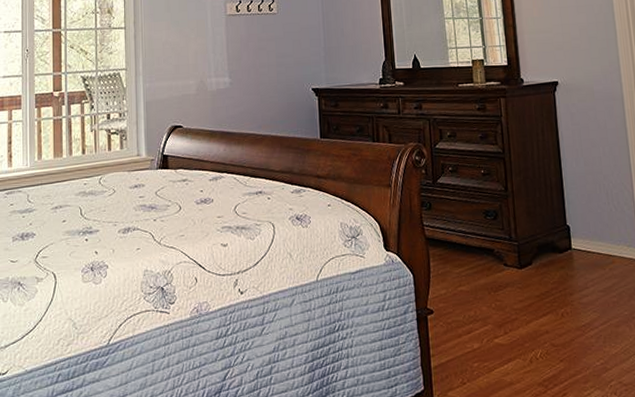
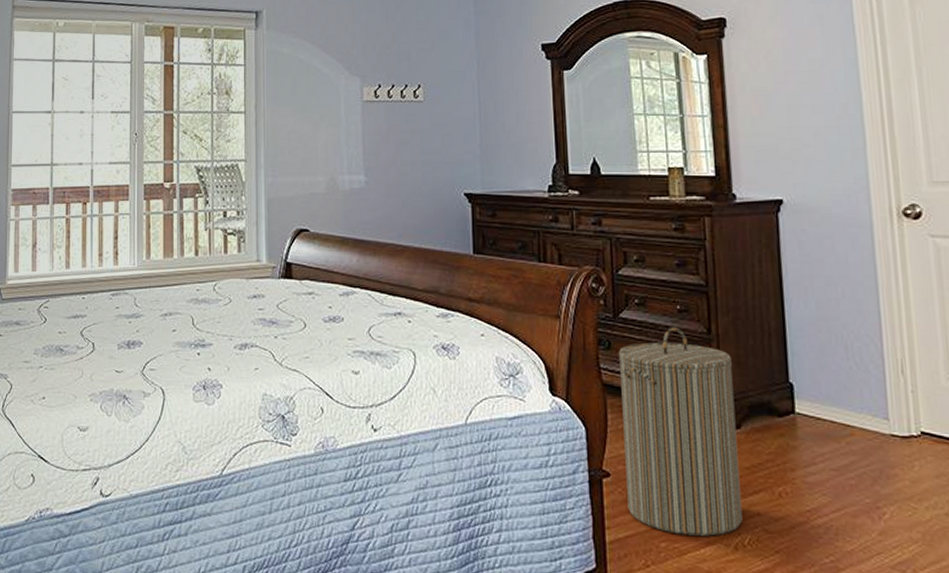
laundry hamper: none [437,187,535,355] -> present [618,327,743,536]

